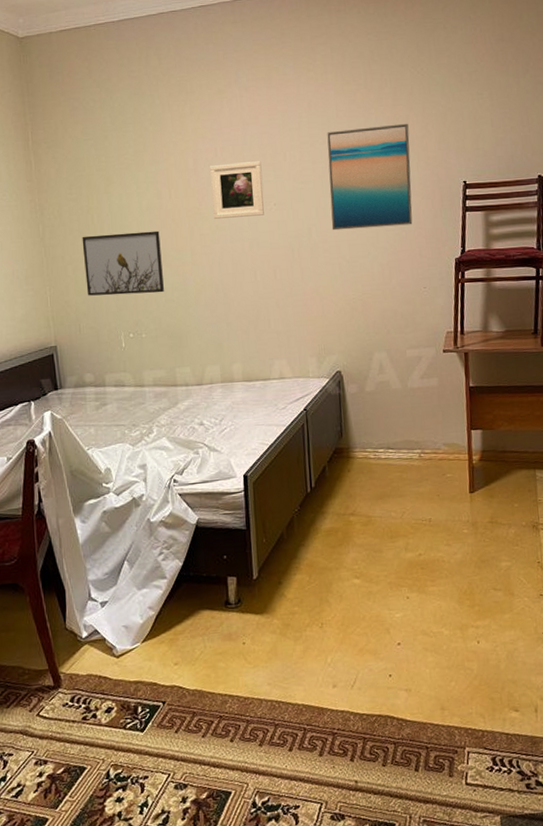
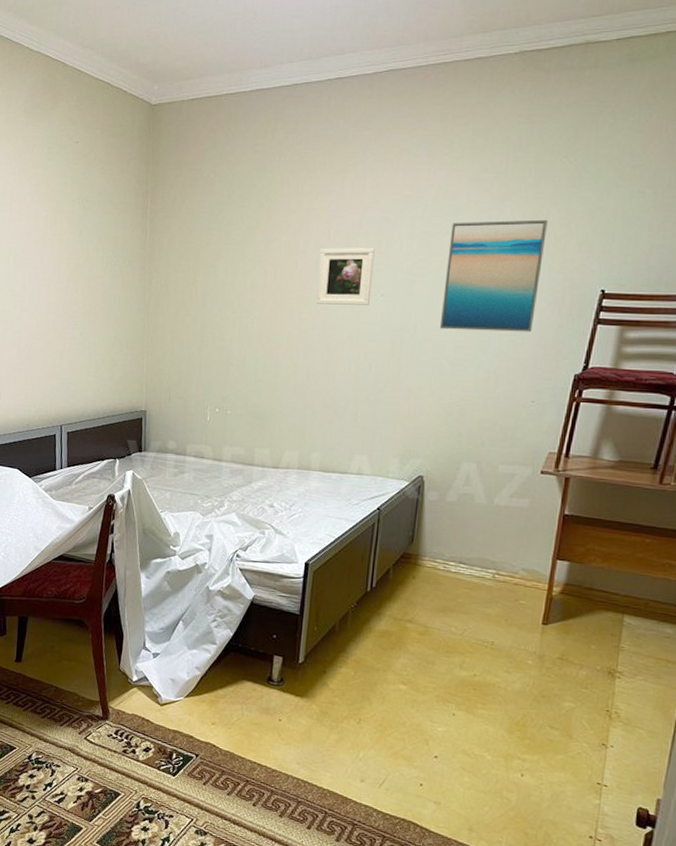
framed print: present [82,230,164,296] -> none [181,308,260,373]

